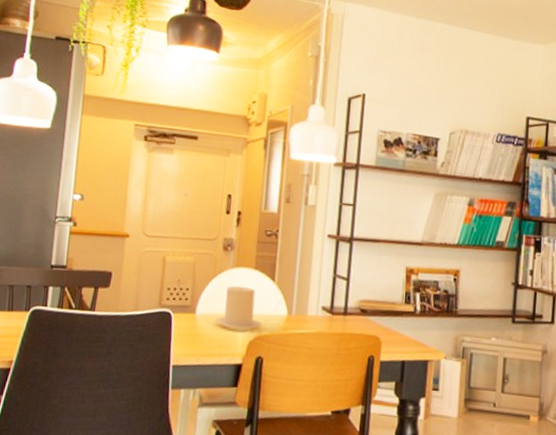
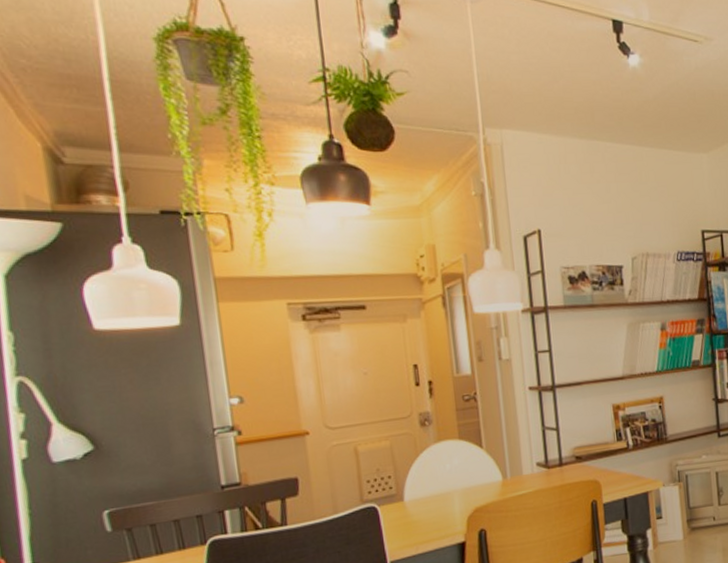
candle: present [215,285,262,331] -> none [426,460,478,509]

